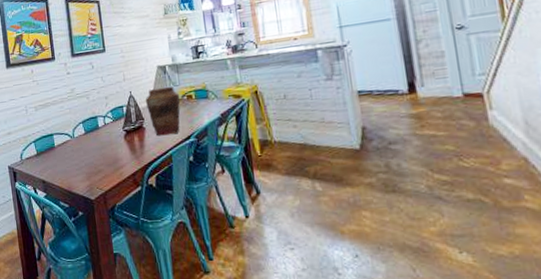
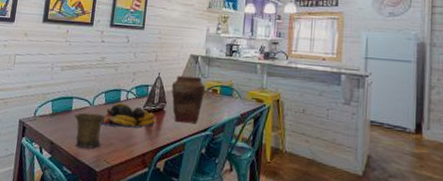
mug: none [58,144,91,180] -> present [74,112,107,149]
fruit bowl: none [85,128,137,155] -> present [101,102,155,129]

